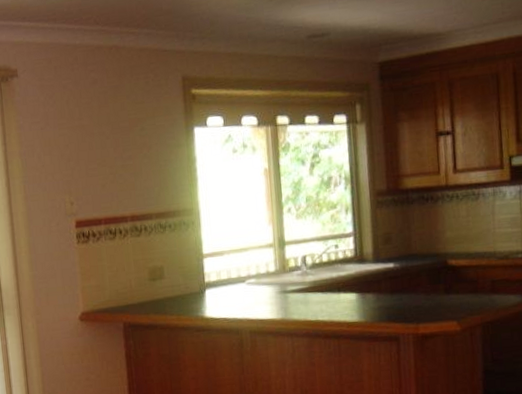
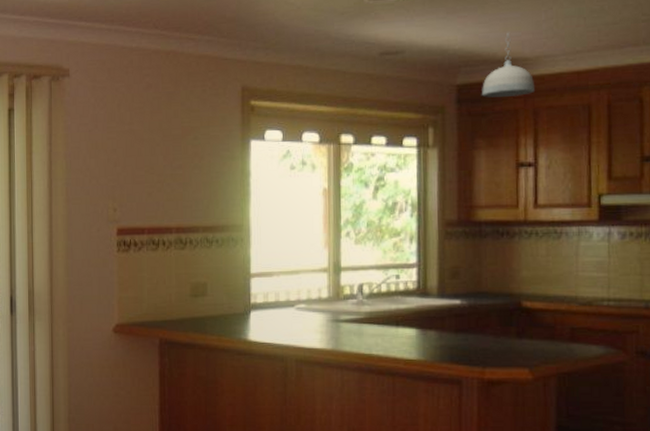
pendant light: none [401,9,448,73] -> present [482,32,534,98]

